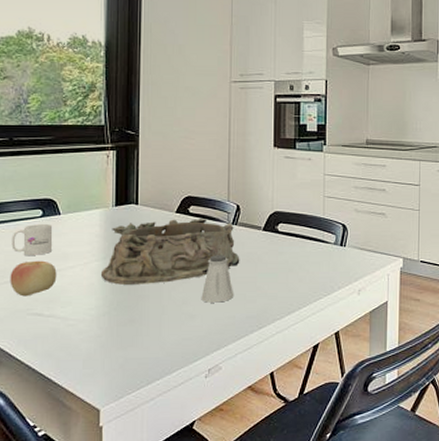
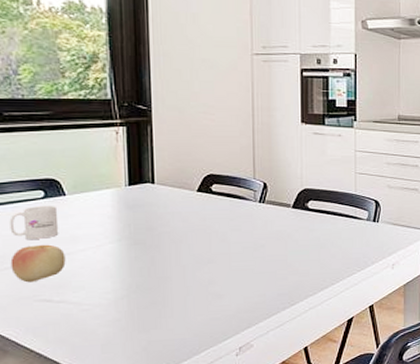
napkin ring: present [100,219,240,285] -> none [115,197,269,267]
saltshaker: present [201,255,234,303] -> none [228,233,264,282]

